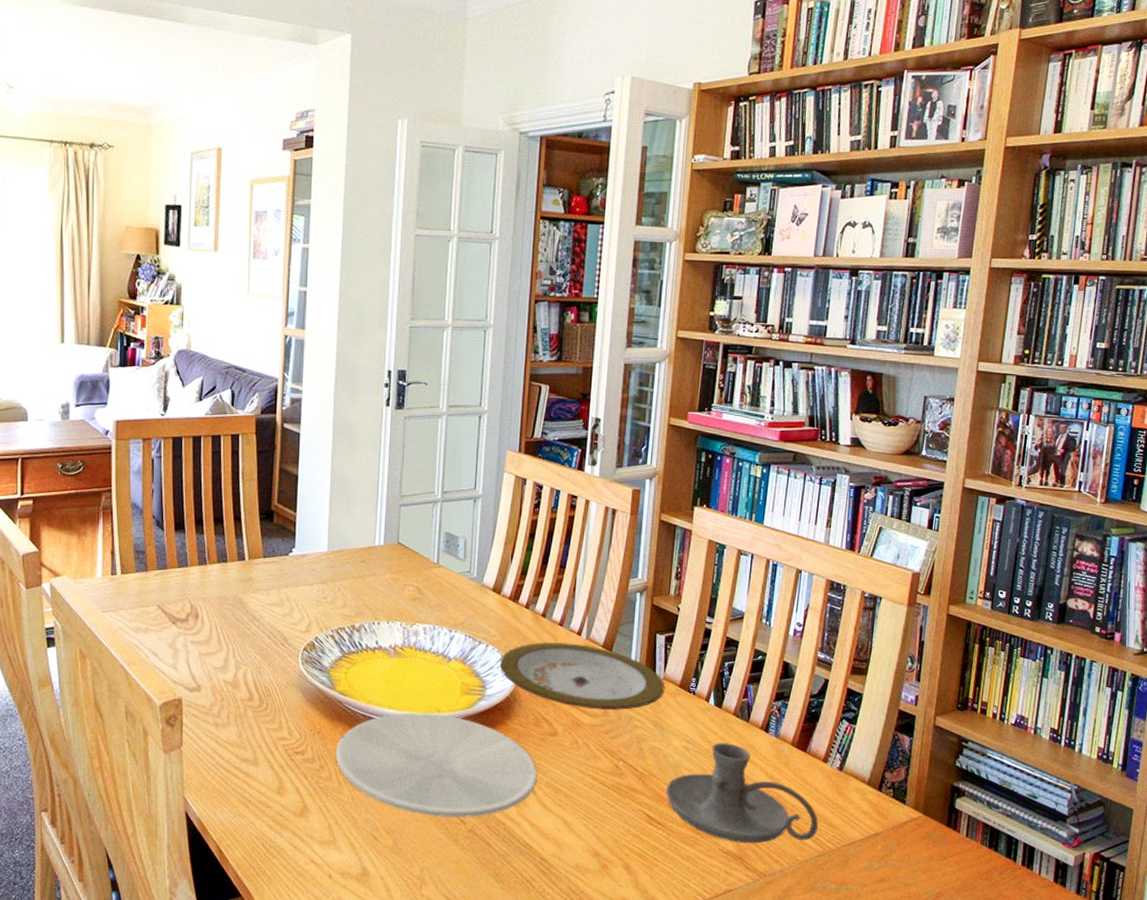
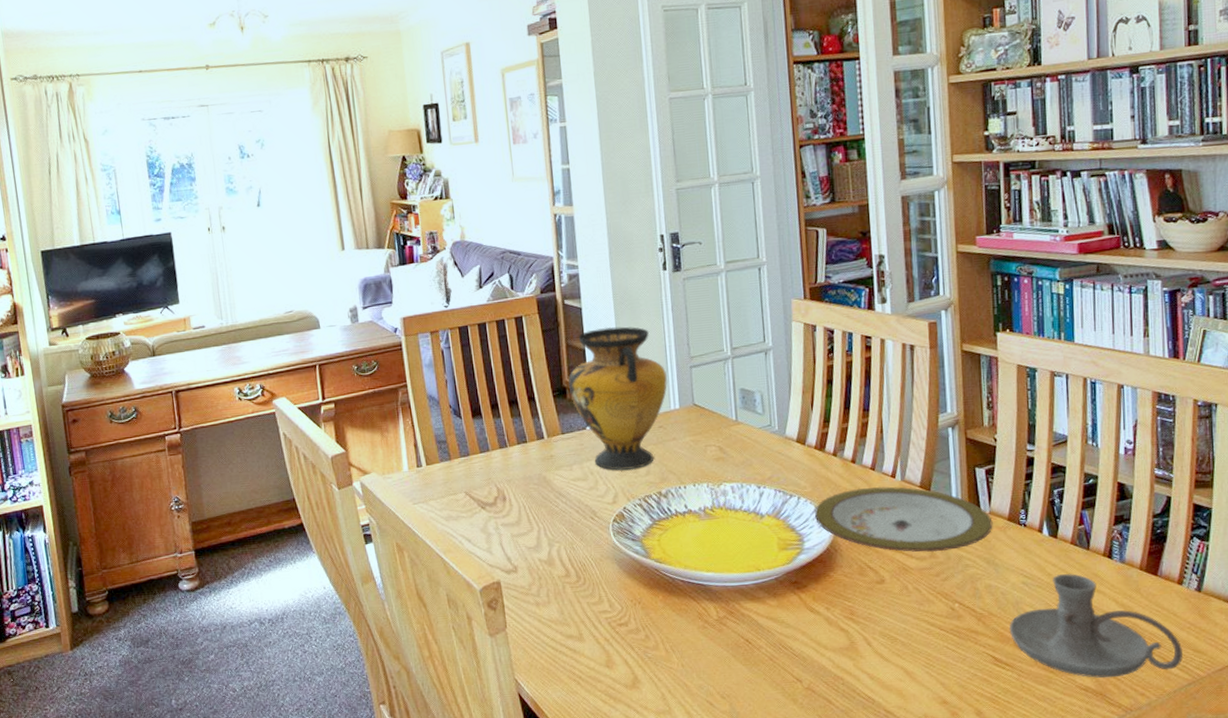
vase: none [277,455,376,600] -> present [568,326,667,471]
plate: present [335,713,538,817] -> none [659,572,871,677]

